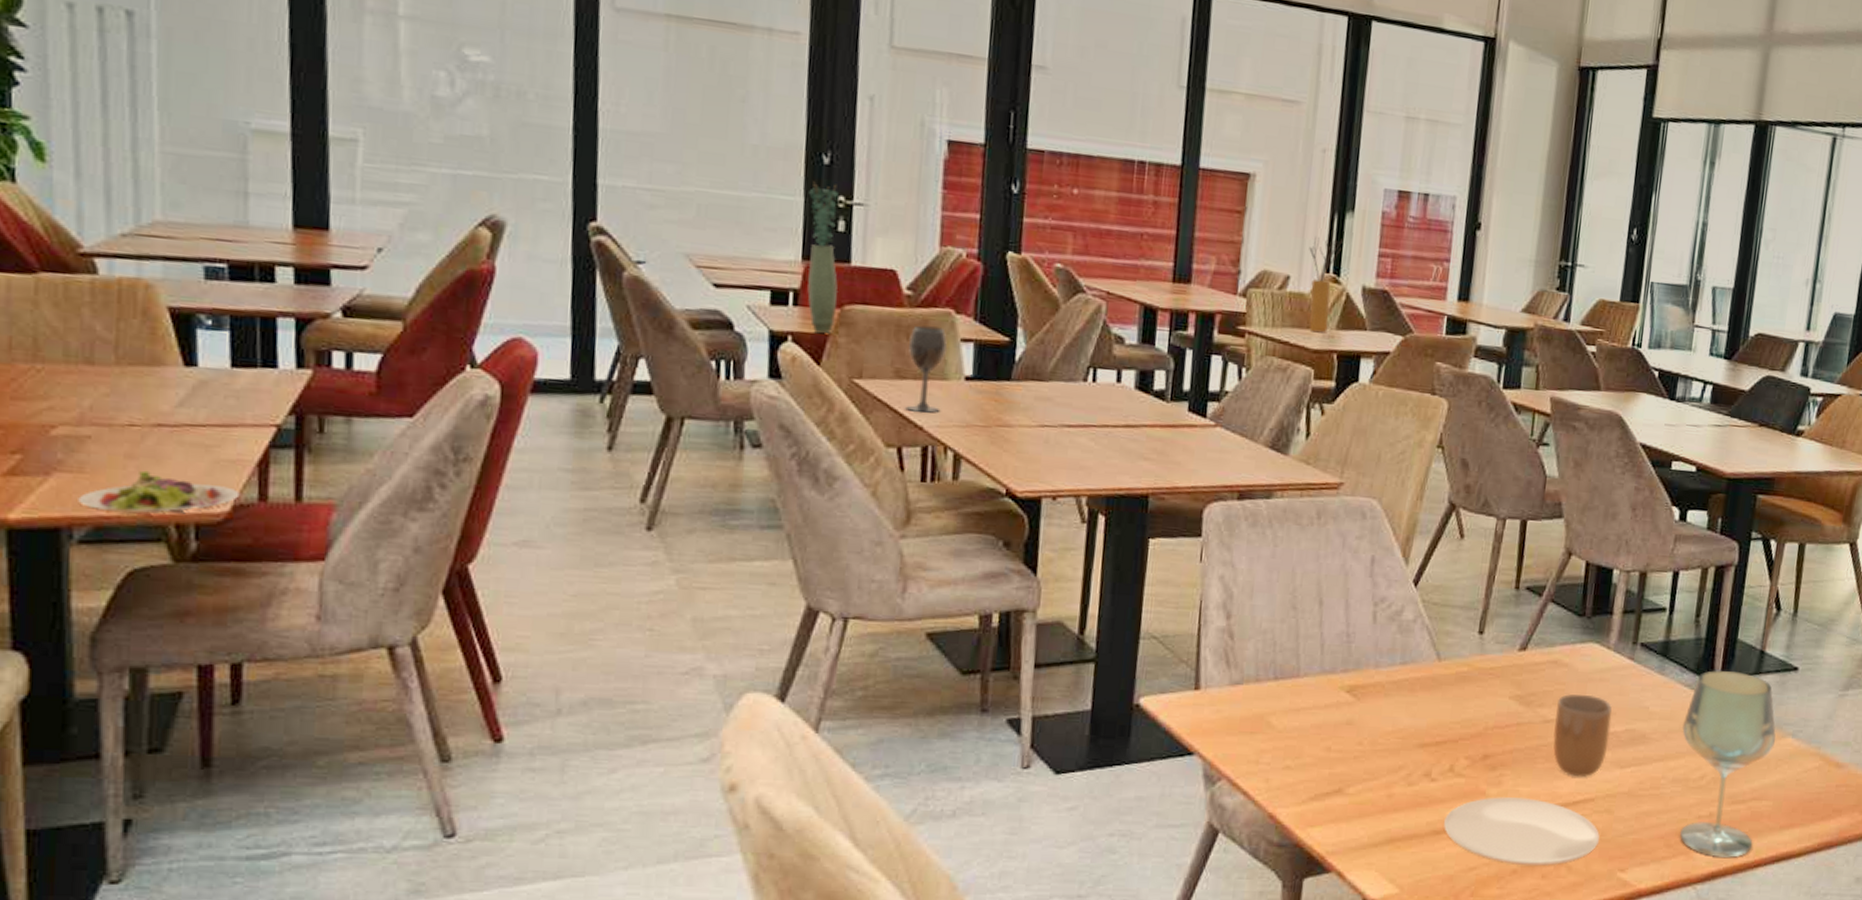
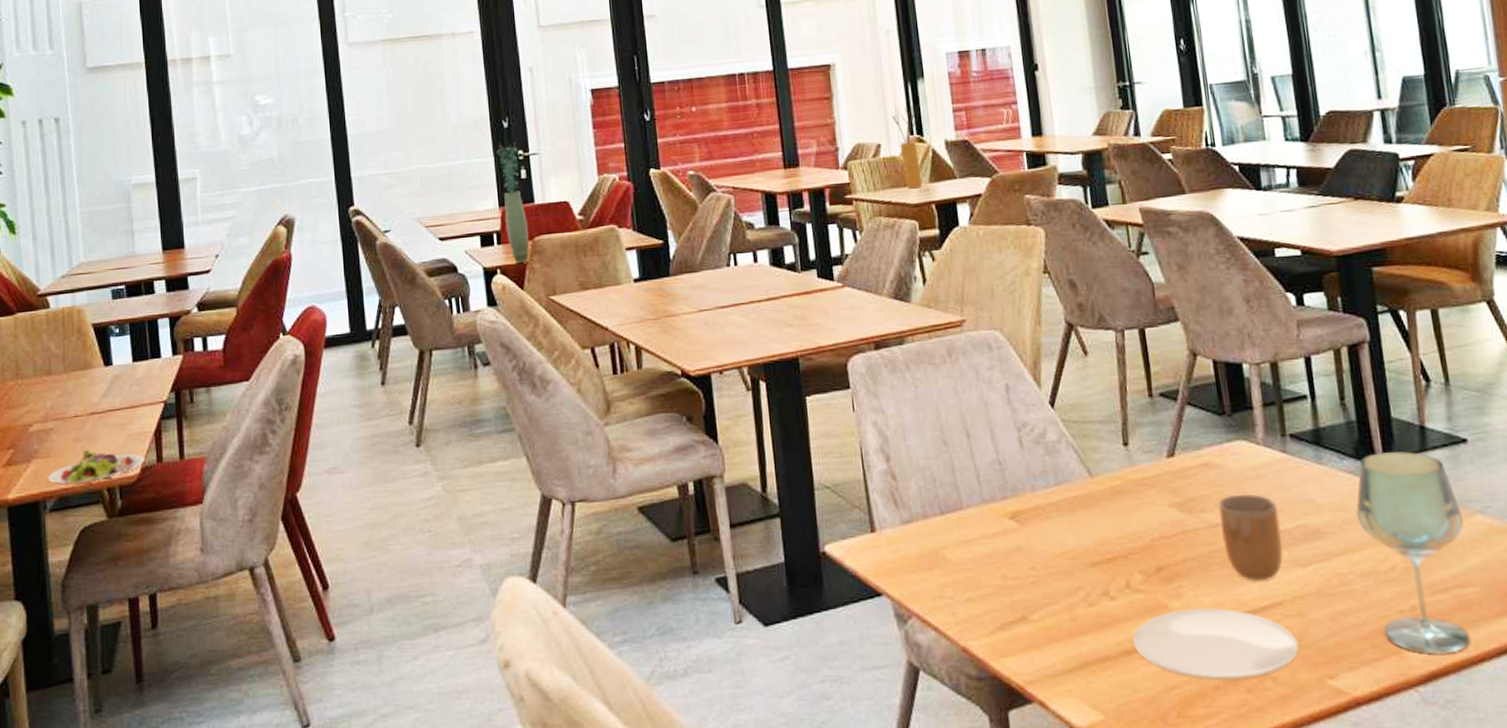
wine glass: present [905,325,948,414] -> none [587,241,619,316]

